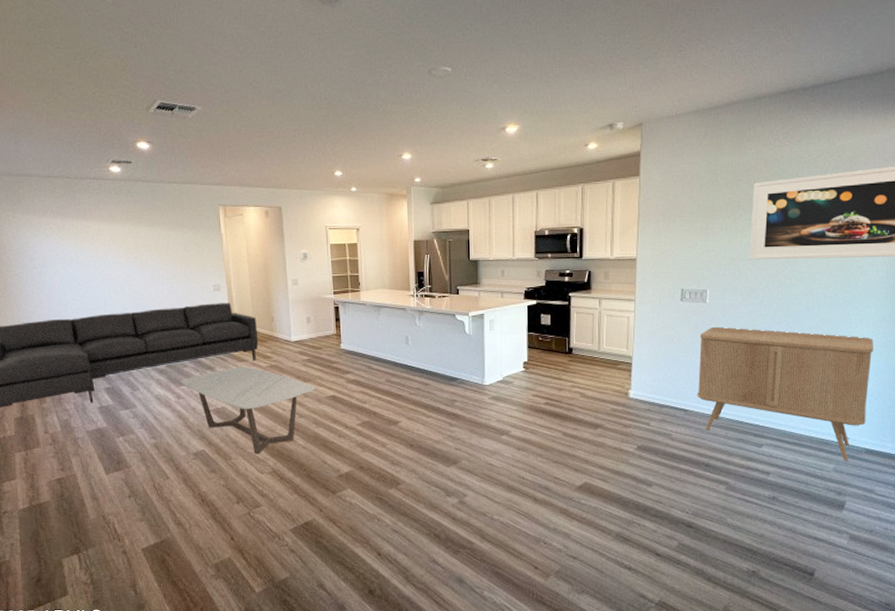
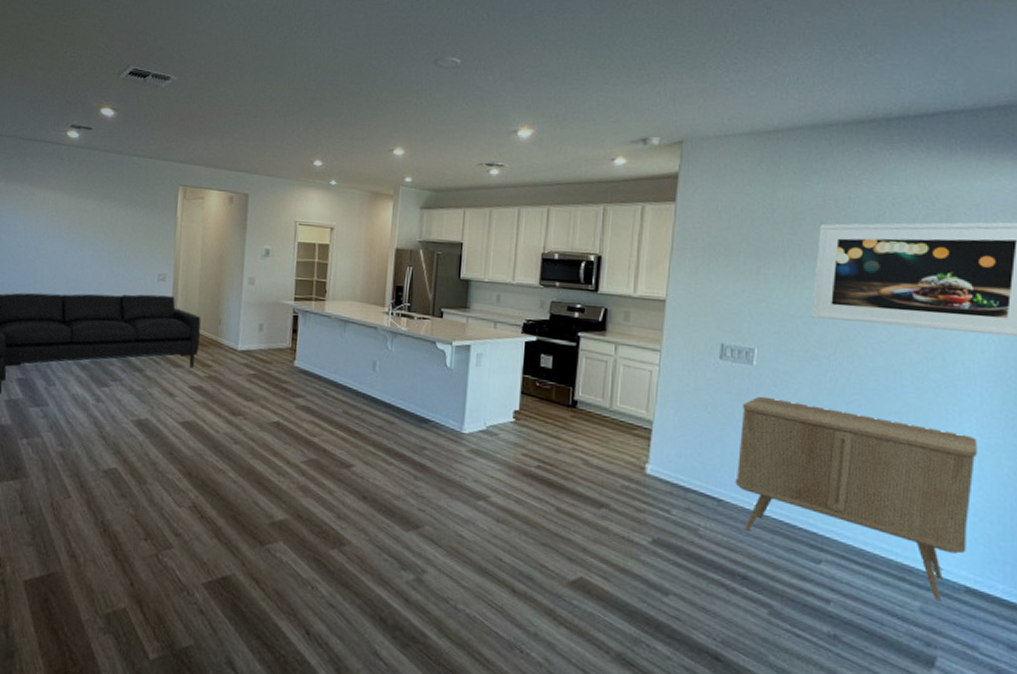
coffee table: present [180,366,315,454] -> none [103,372,257,483]

